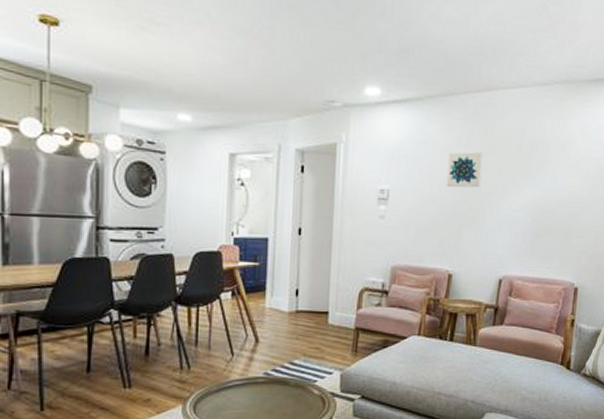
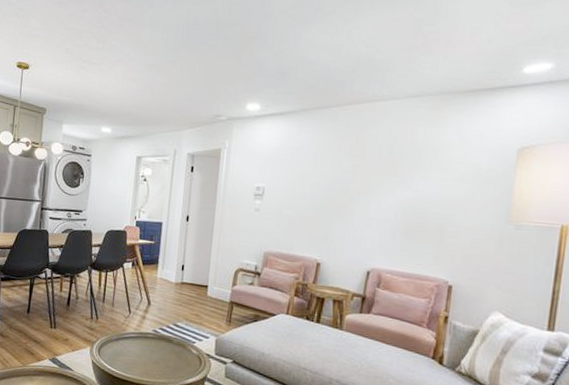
wall art: present [446,151,483,188] -> none [317,156,354,188]

